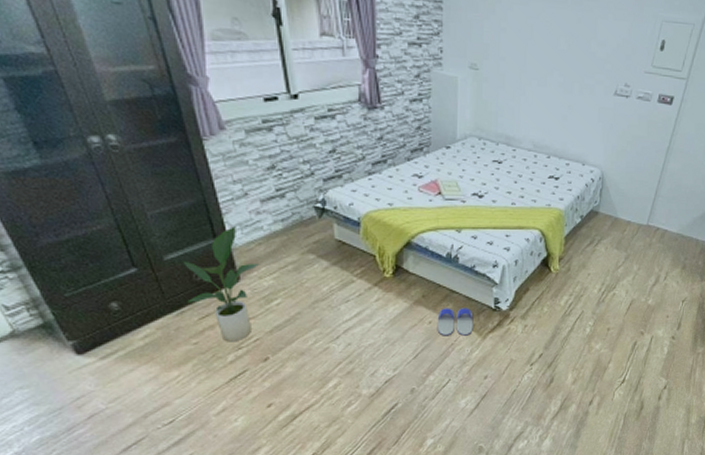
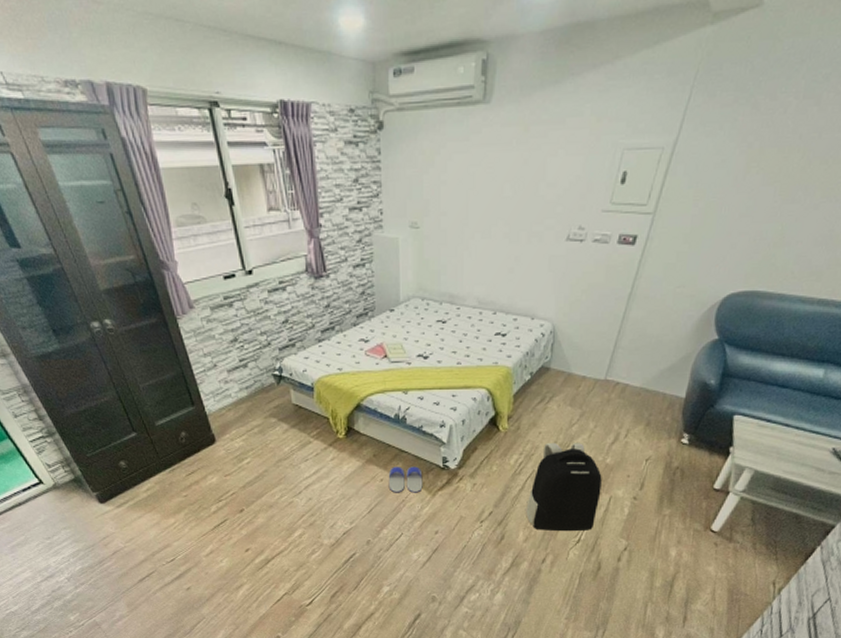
potted plant: present [183,226,259,342] -> none [170,395,230,495]
backpack: none [574,284,645,372] -> present [525,443,602,532]

